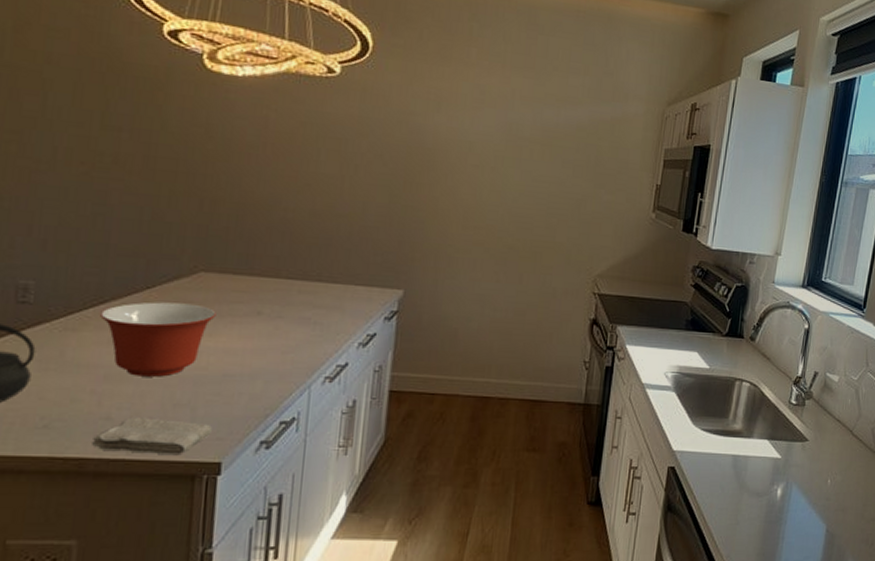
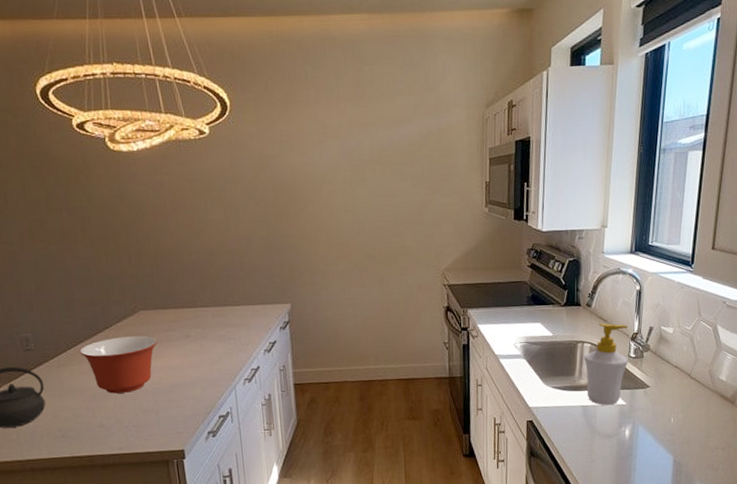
washcloth: present [92,417,213,454] -> none [95,422,174,449]
soap bottle: none [739,361,792,458] -> present [583,323,629,406]

